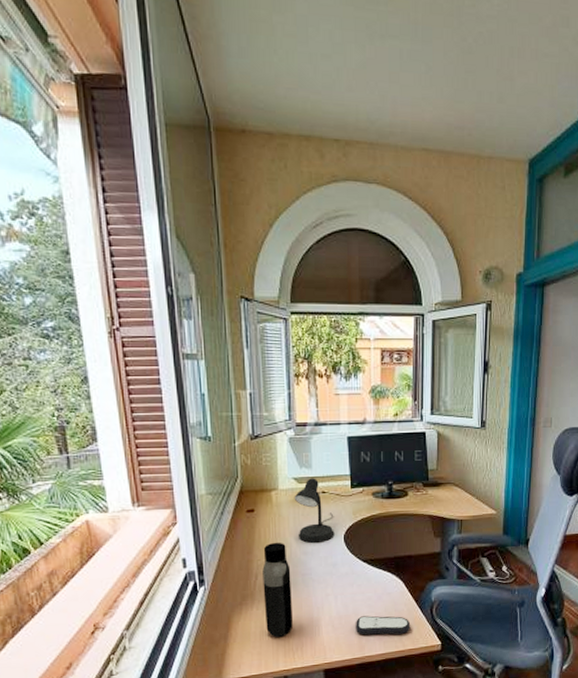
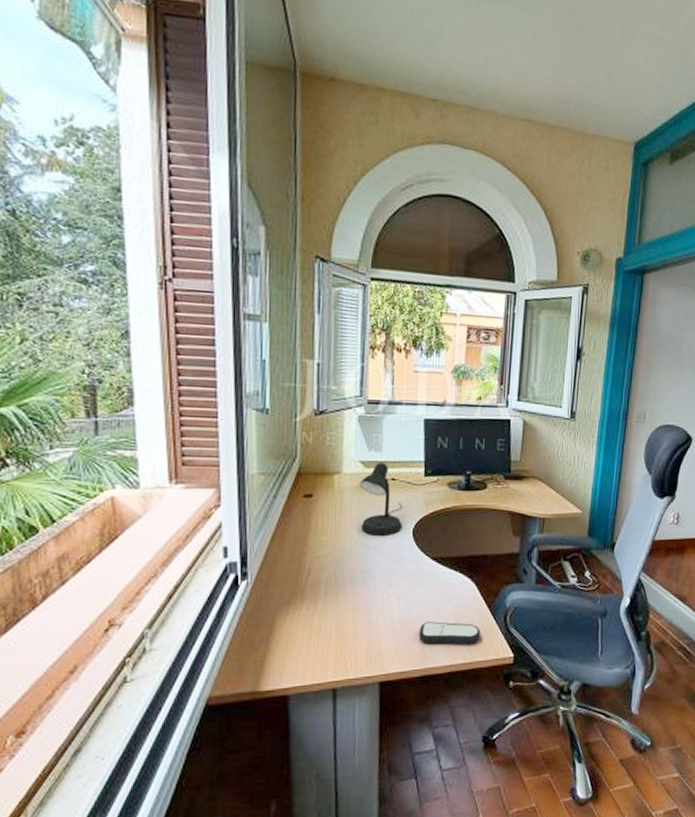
water bottle: present [262,542,294,638] -> none [315,533,350,644]

